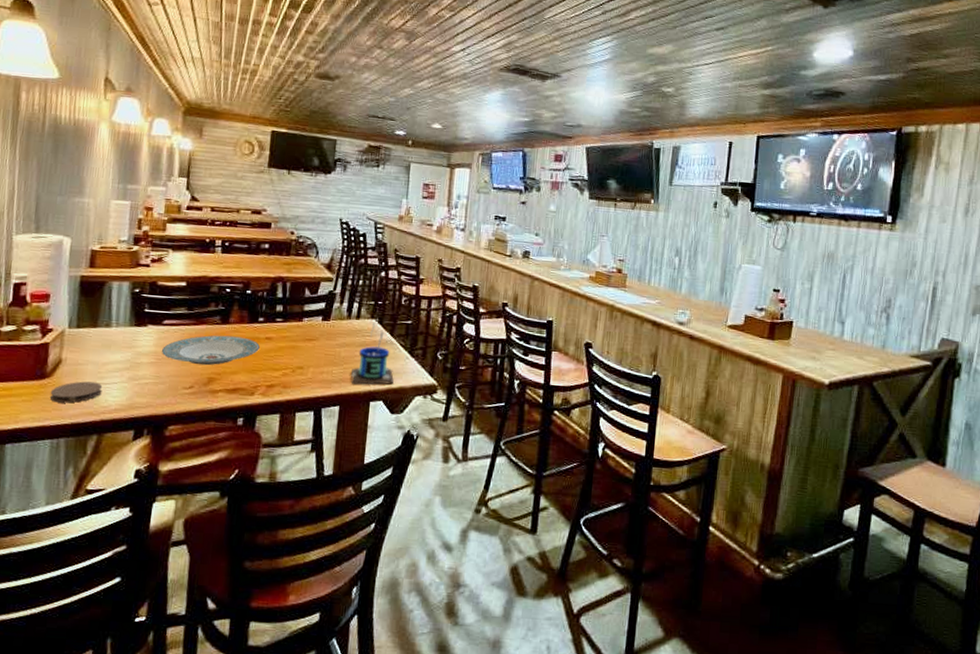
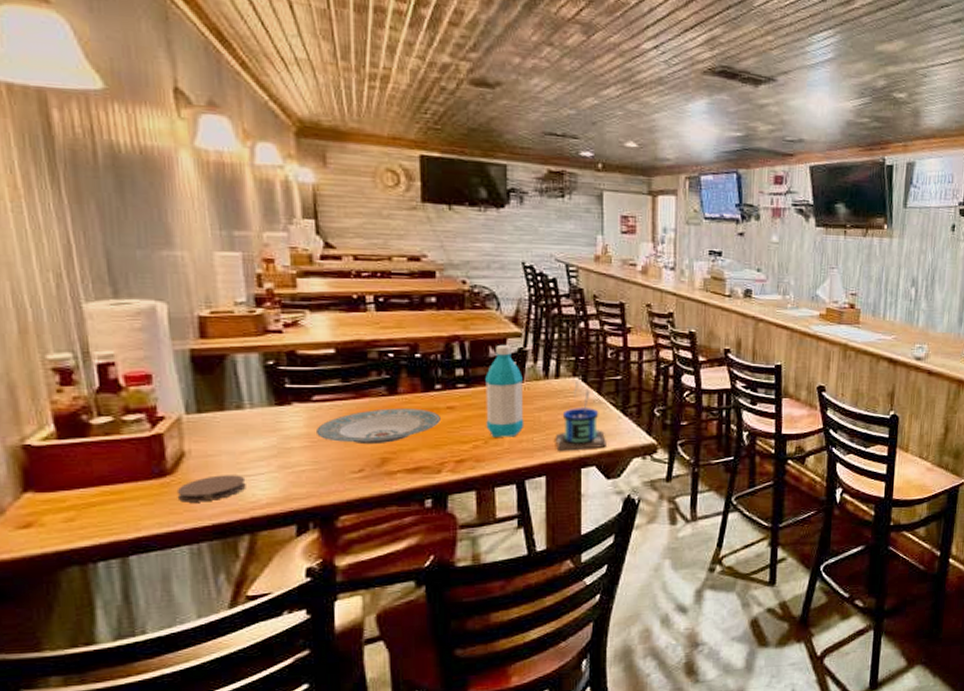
water bottle: none [295,286,330,368] -> present [485,344,524,437]

